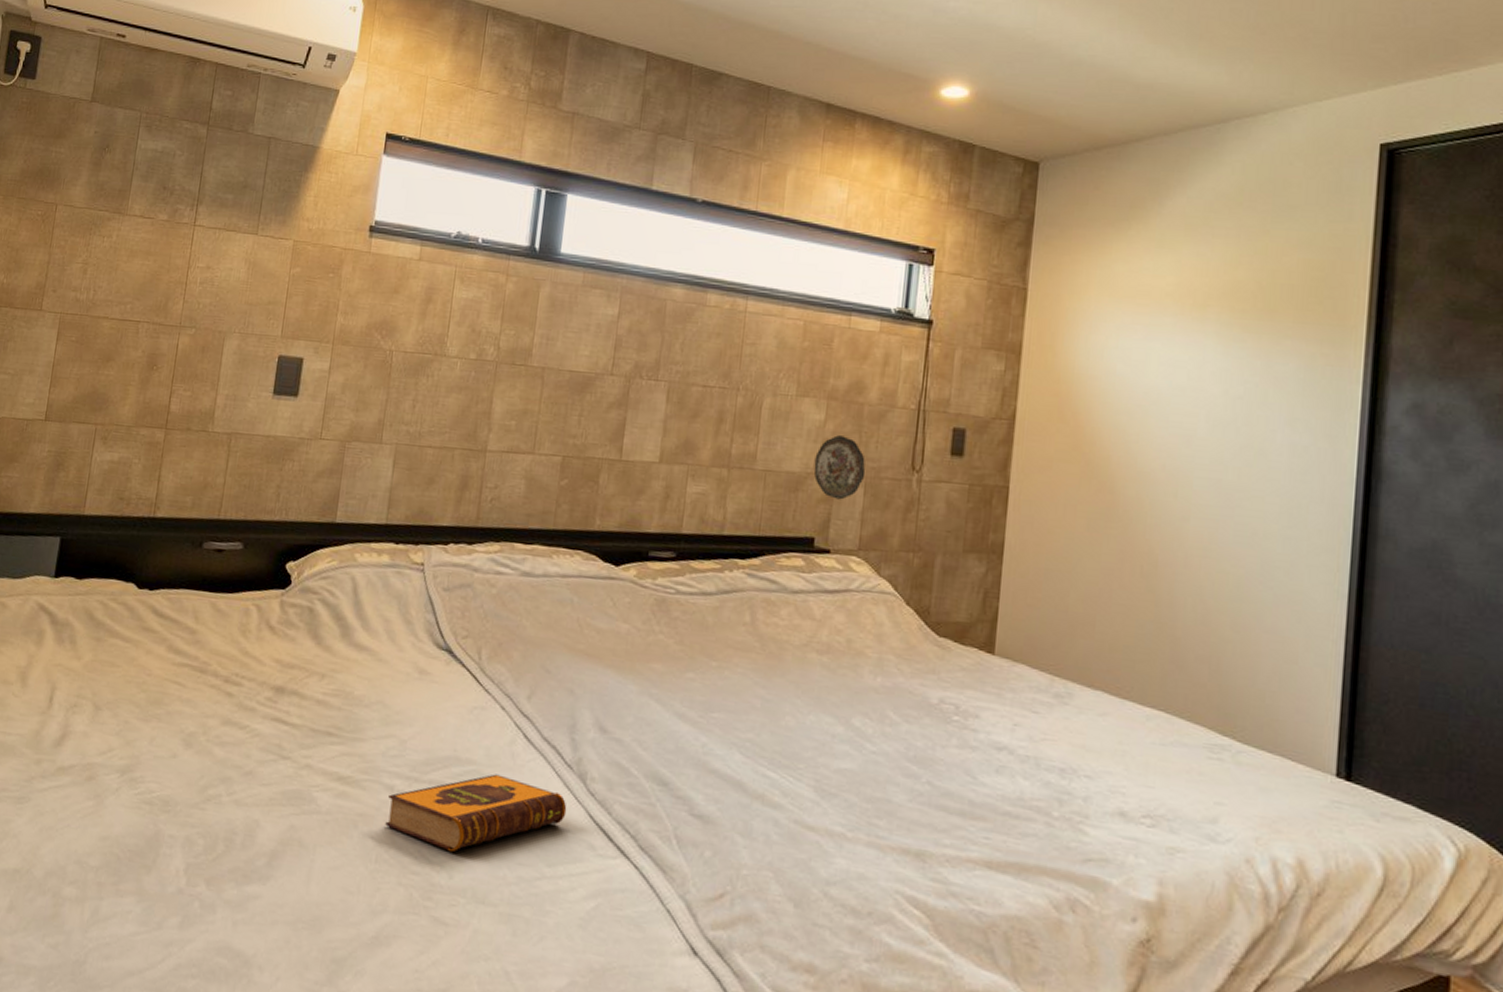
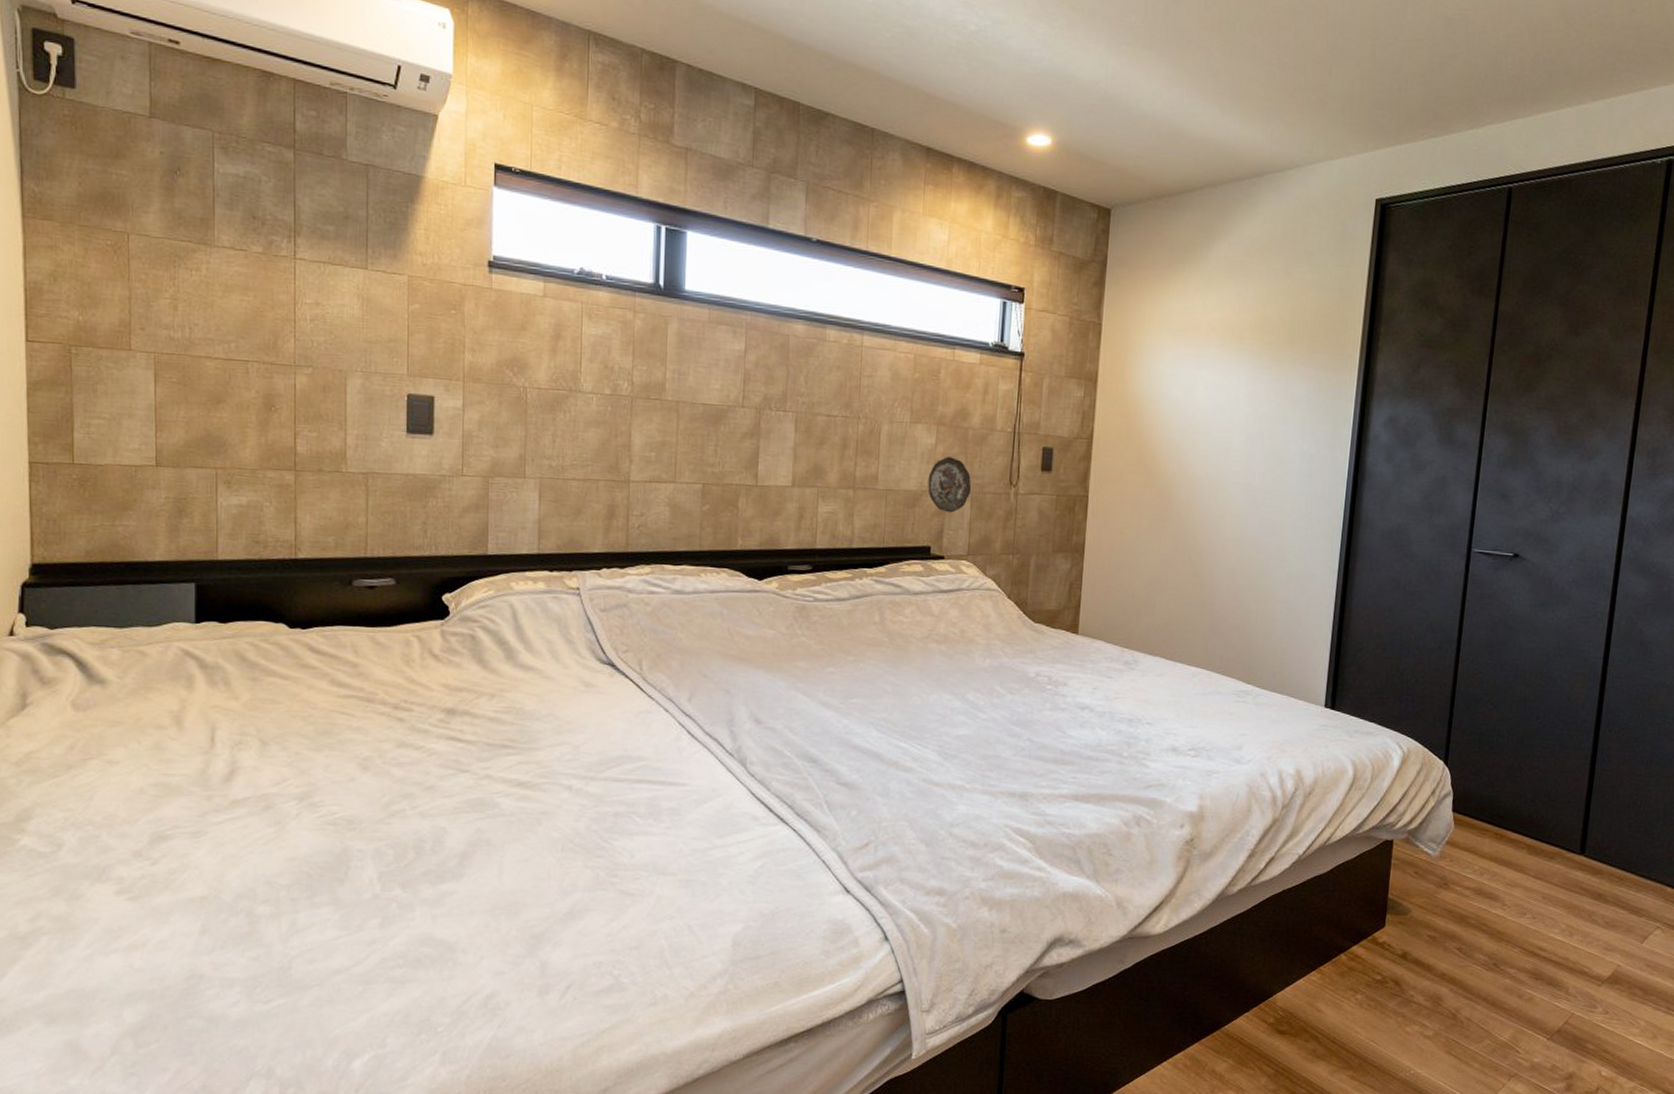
hardback book: present [385,774,567,852] -> none [567,767,731,836]

